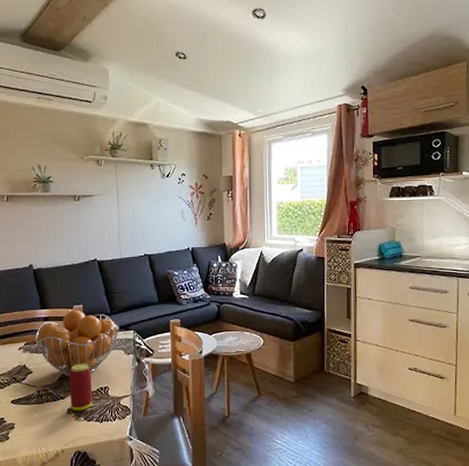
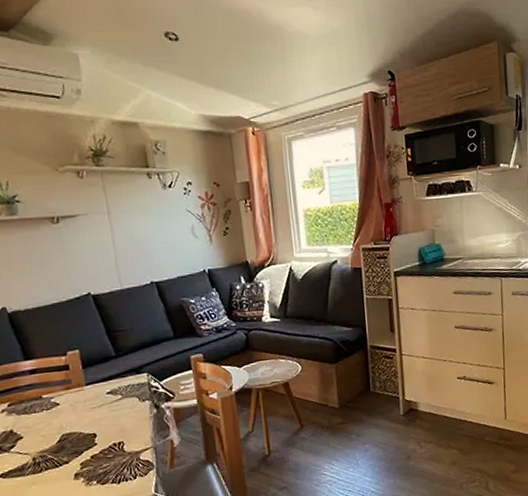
fruit basket: present [35,309,120,376] -> none [21,356,130,437]
beverage can: present [69,364,93,411] -> none [71,418,106,475]

